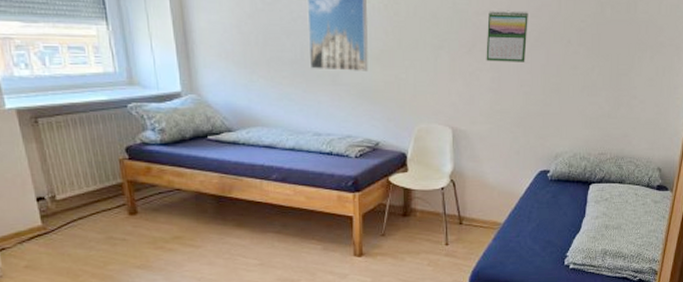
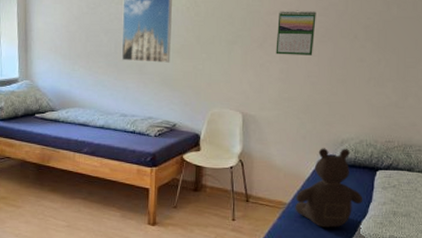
teddy bear: none [510,163,577,246] -> present [295,148,363,228]

